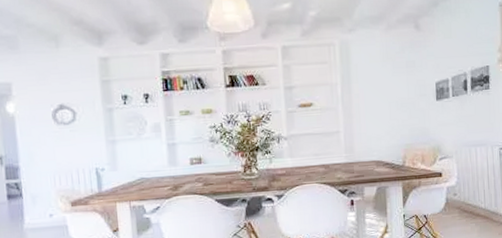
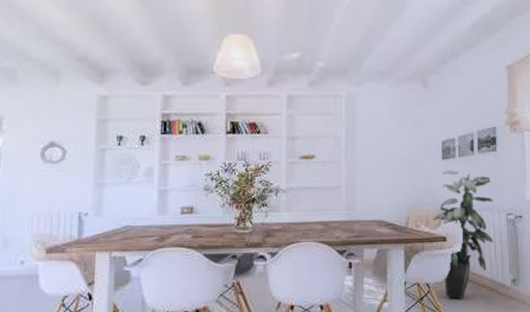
indoor plant: none [428,109,487,229] -> present [433,170,494,300]

